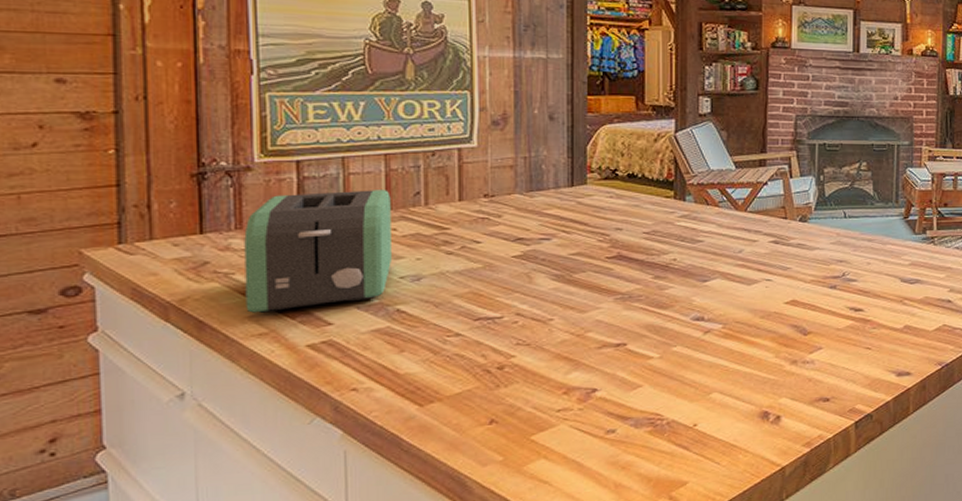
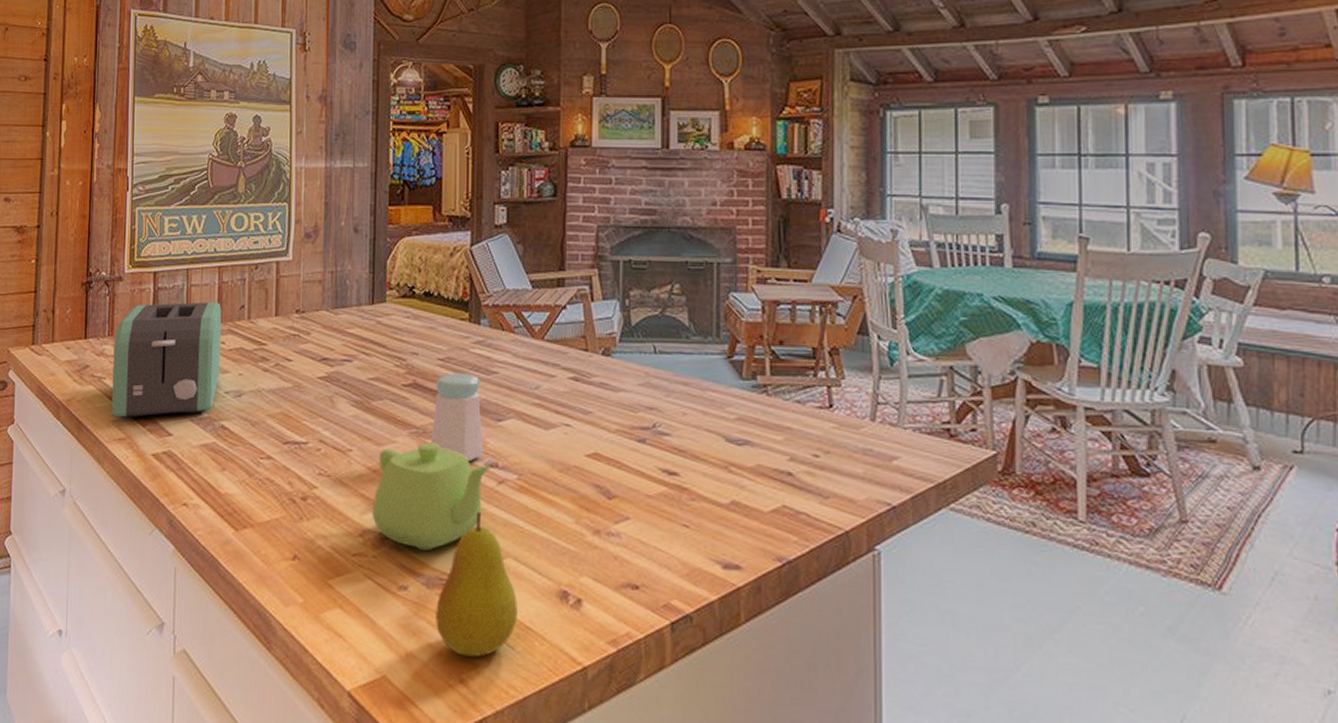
teapot: none [577,305,698,398] -> present [372,442,492,552]
salt shaker: none [637,244,690,318] -> present [431,373,483,462]
fruit: none [645,359,723,478] -> present [436,512,518,658]

